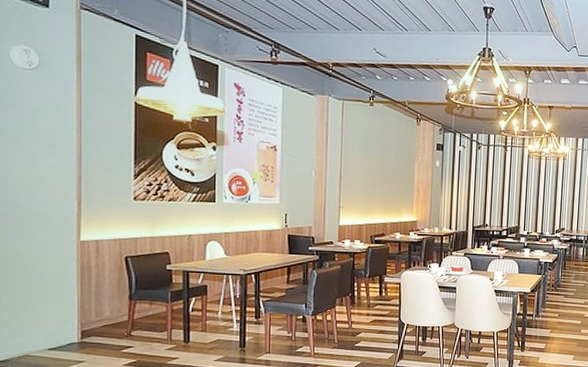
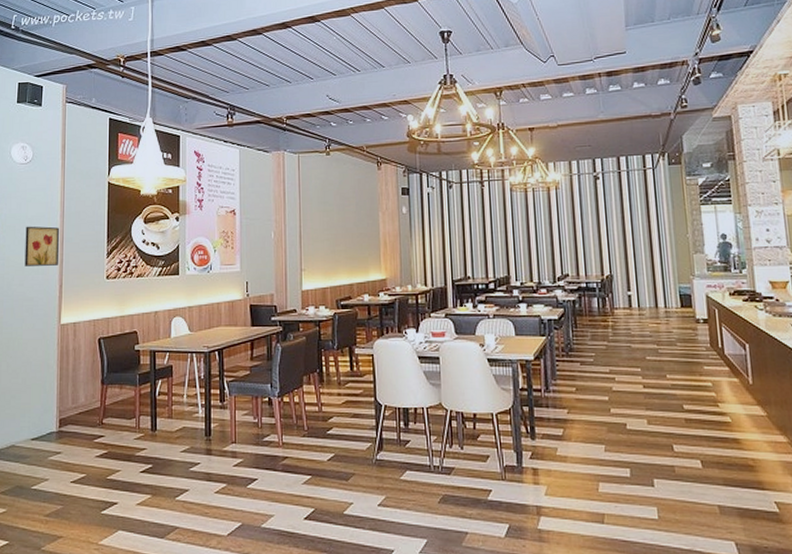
wall art: none [33,137,75,182] -> present [24,226,59,266]

